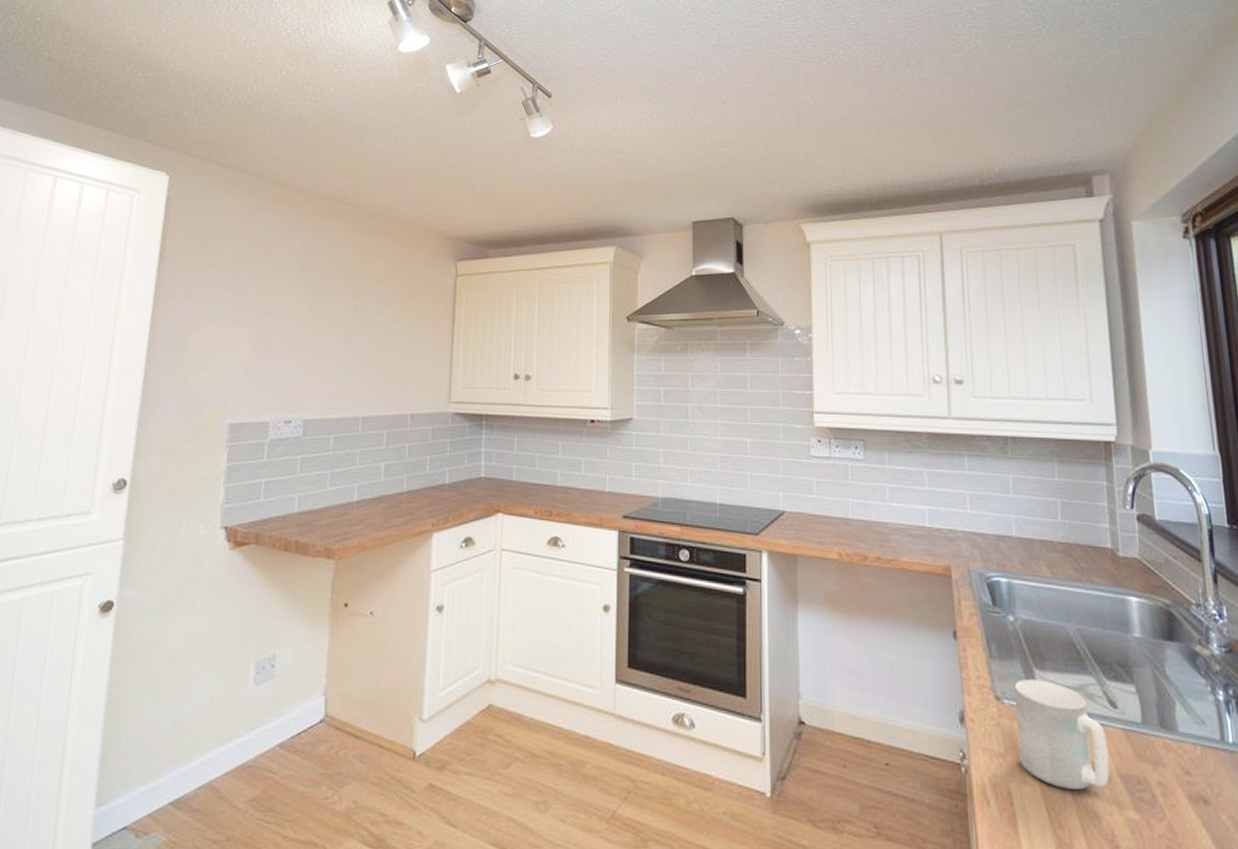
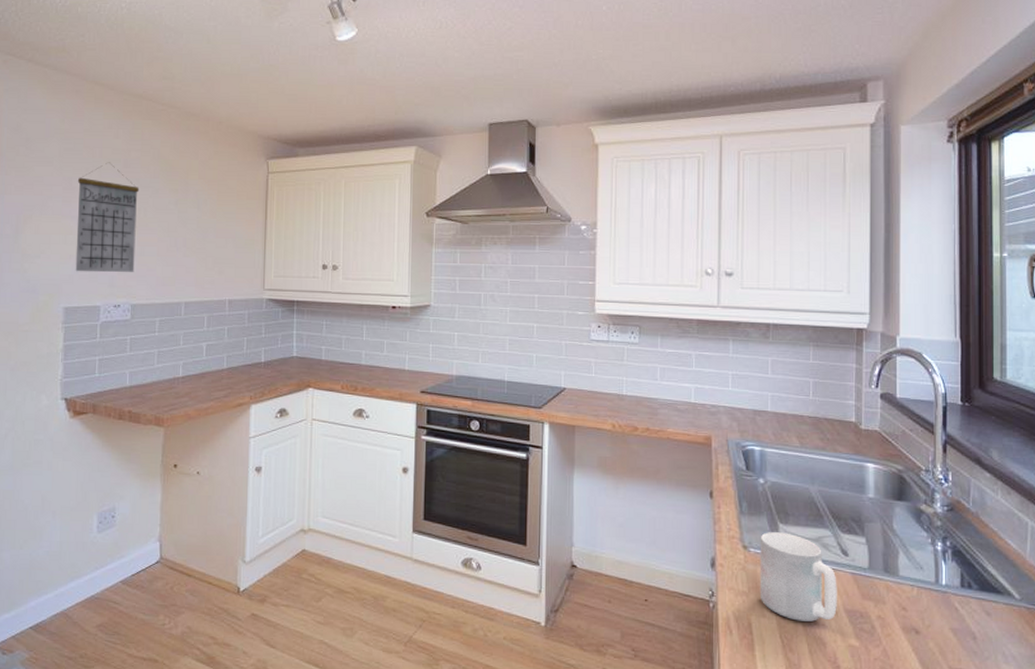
calendar: none [244,265,318,385] -> present [75,162,140,273]

